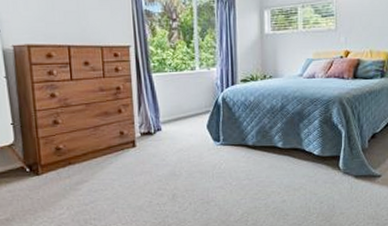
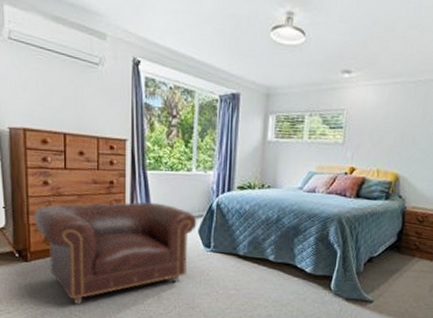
armchair: none [42,103,205,213] -> present [34,202,197,305]

